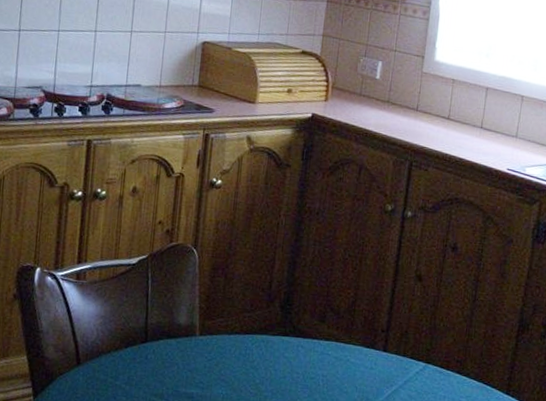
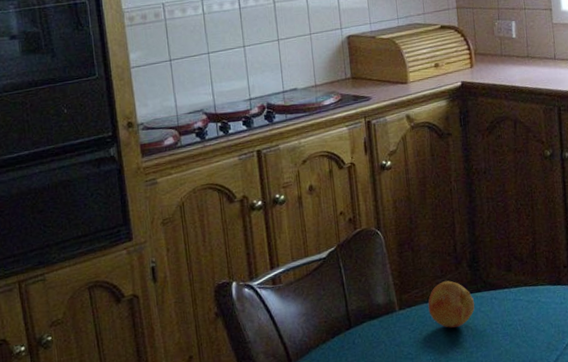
fruit: none [229,316,280,367] -> present [428,280,475,328]

